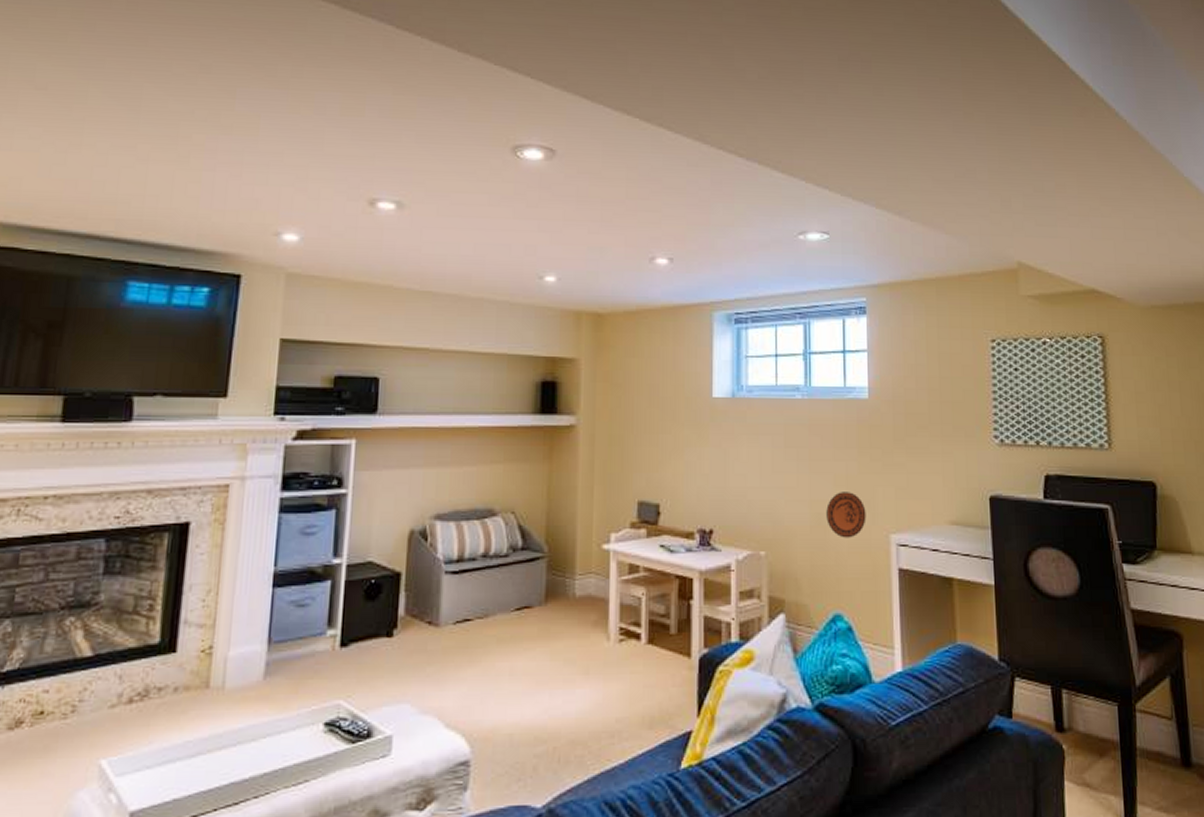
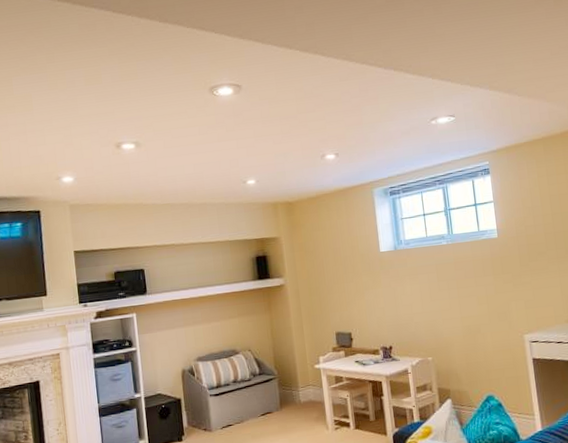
decorative plate: present [826,492,866,538] -> none [474,307,505,342]

